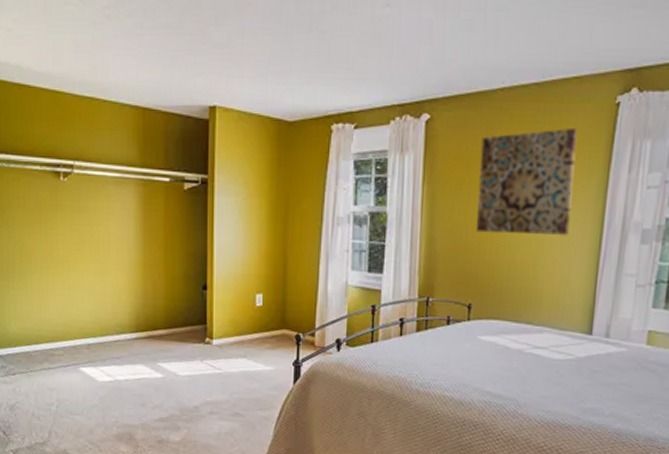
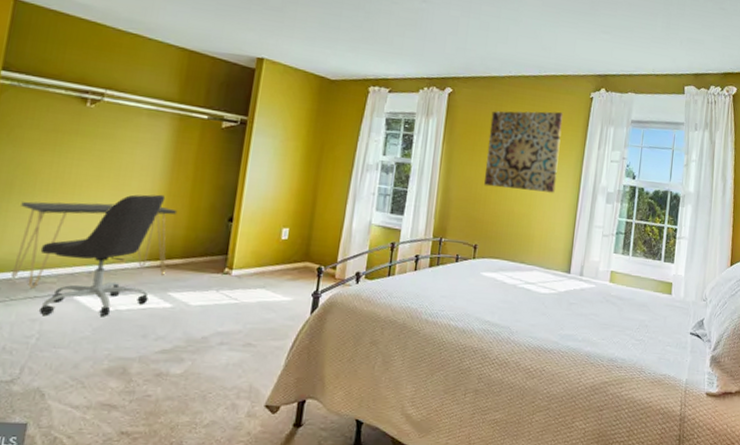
desk: none [23,277,155,361] -> present [12,201,178,289]
office chair: none [46,265,142,386] -> present [38,194,166,316]

